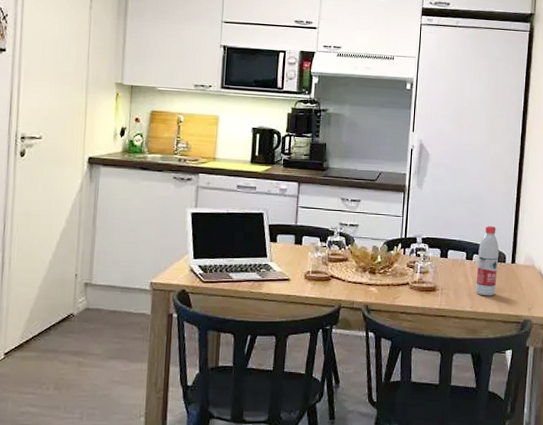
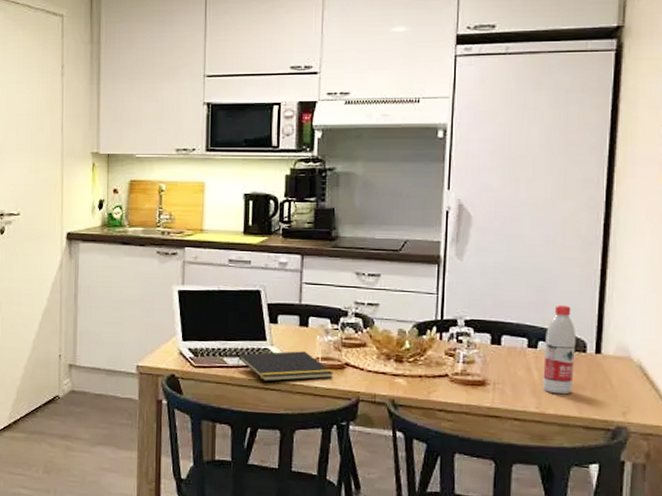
notepad: none [240,266,321,293] -> present [236,351,333,382]

